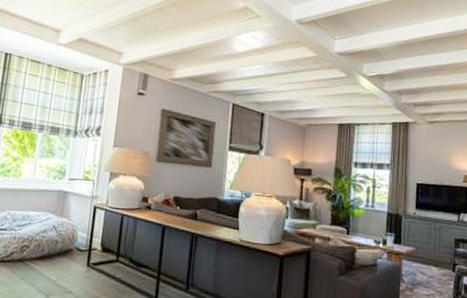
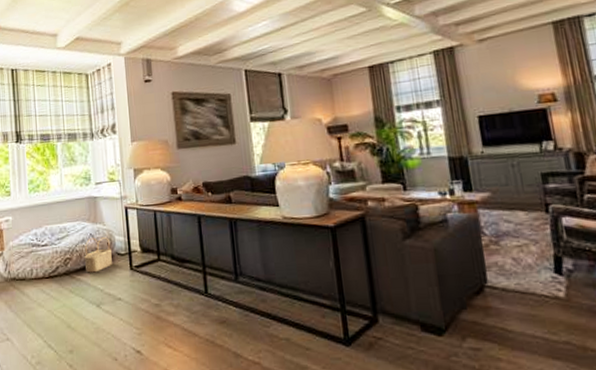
wicker basket: none [41,229,72,264] -> present [84,237,112,273]

